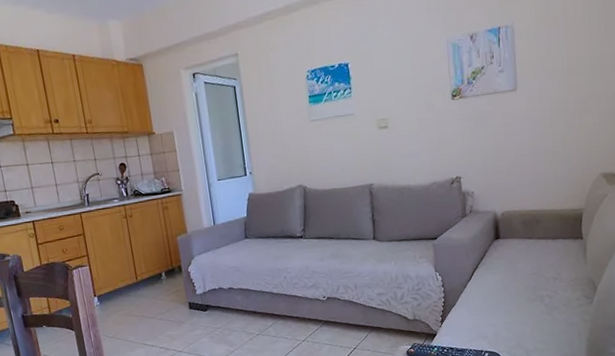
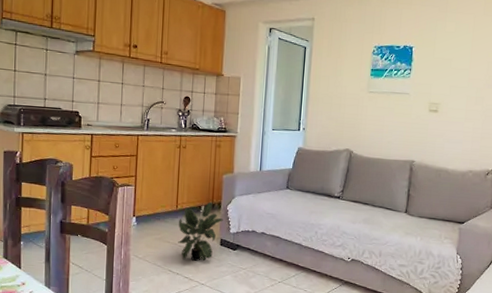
potted plant: none [141,267,187,331] -> present [178,202,223,262]

